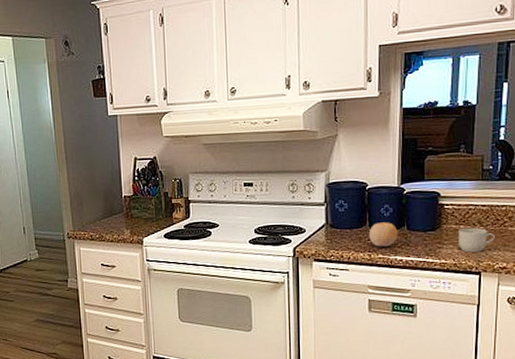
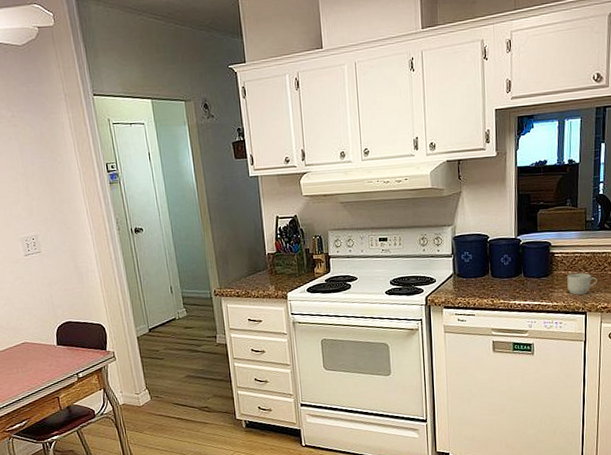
fruit: present [368,222,398,247] -> none [491,270,516,293]

